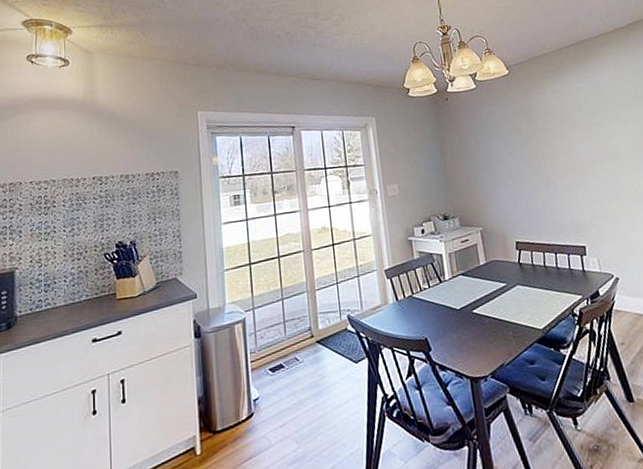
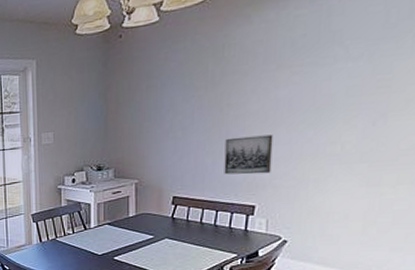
wall art: none [548,181,591,219] -> present [224,134,274,175]

